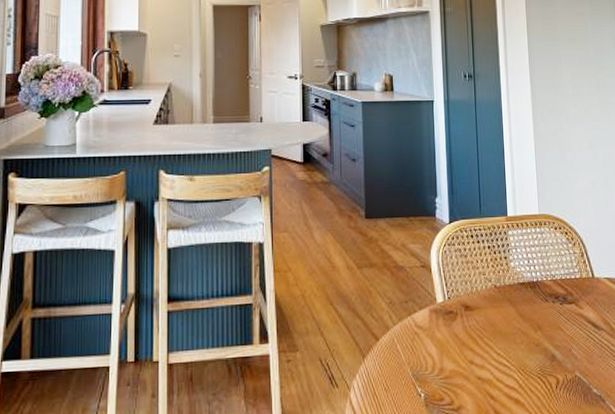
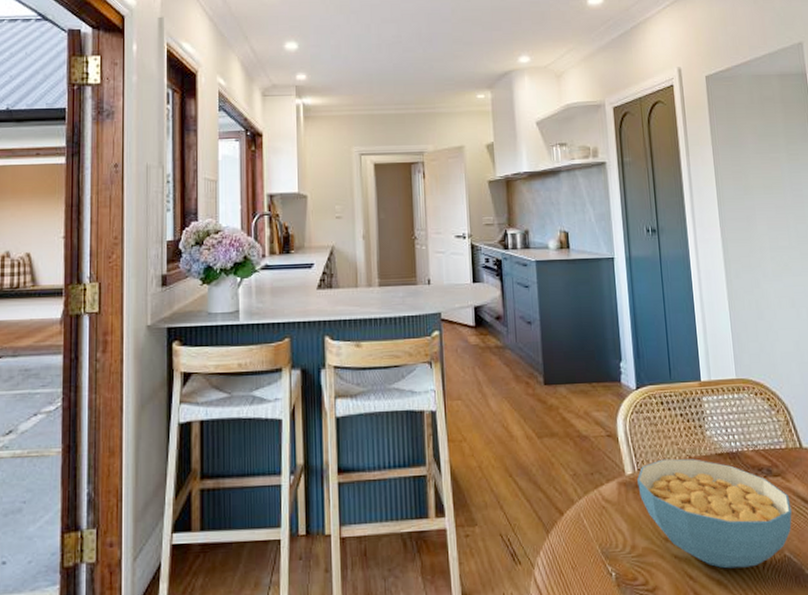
cereal bowl: none [447,287,583,389] -> present [637,458,792,569]

